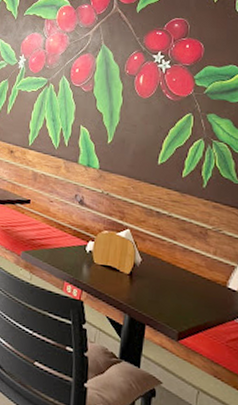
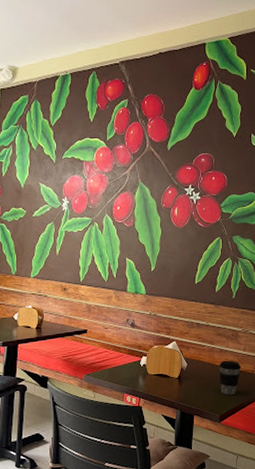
coffee cup: none [180,262,210,309] -> present [219,360,242,396]

